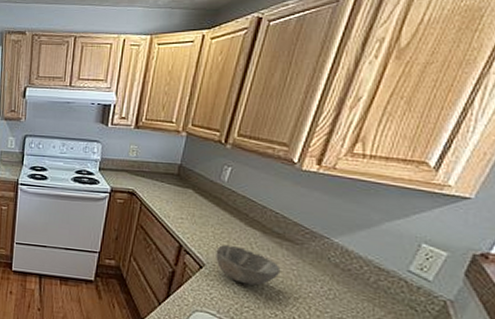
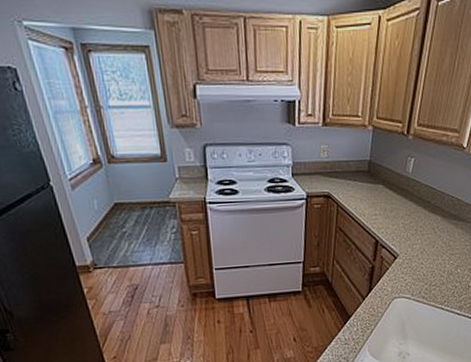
bowl: present [216,245,281,286] -> none [407,233,458,266]

